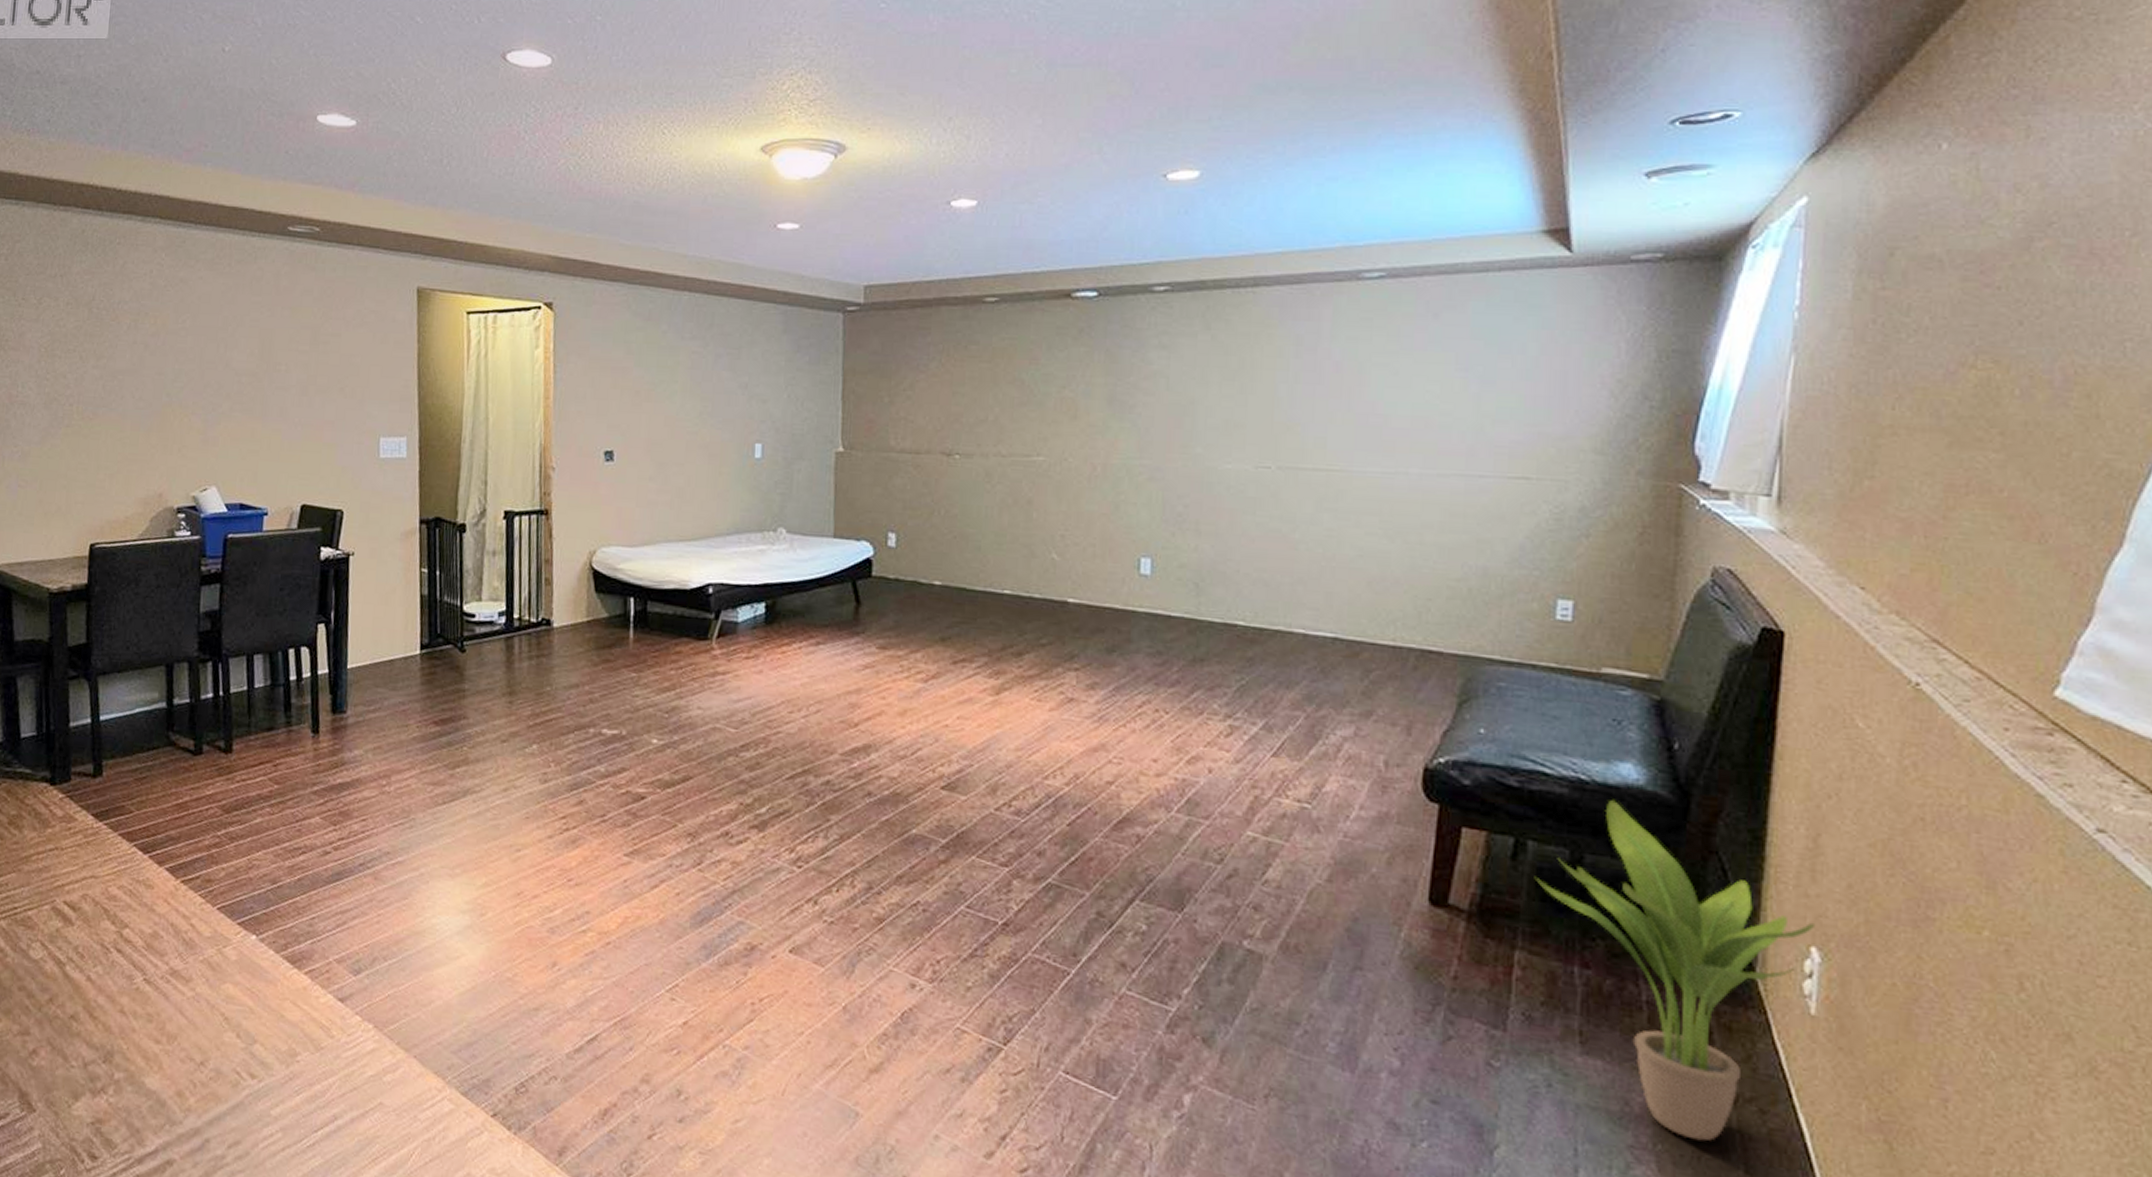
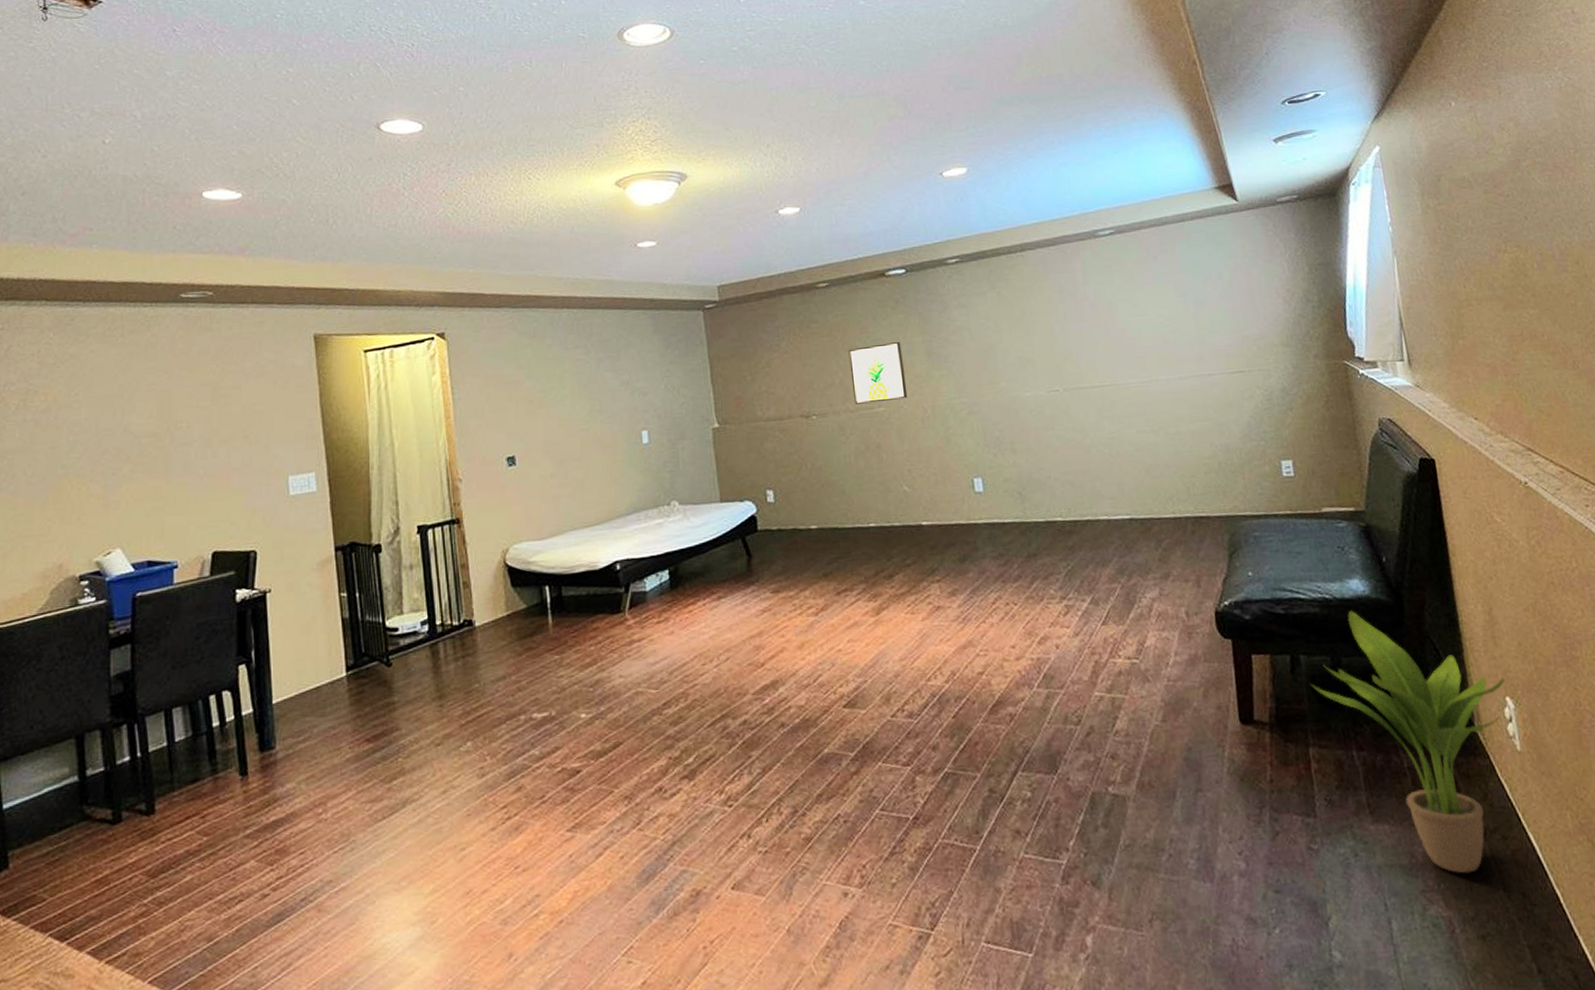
wall art: none [1009,379,1077,450] -> present [848,341,908,405]

